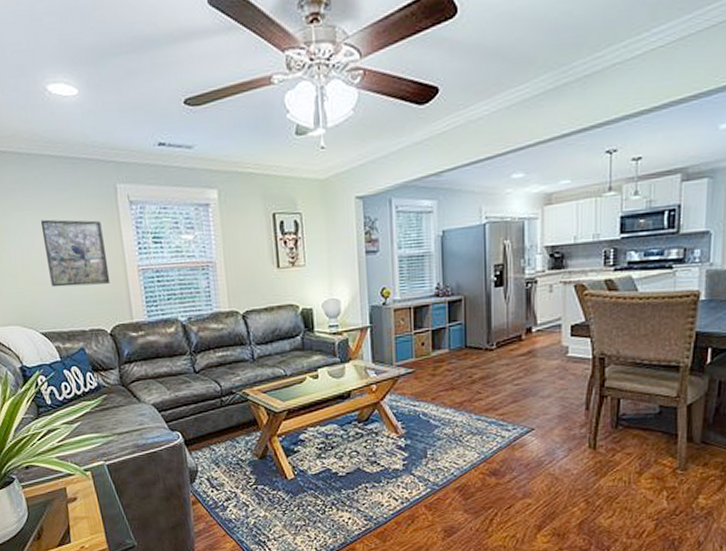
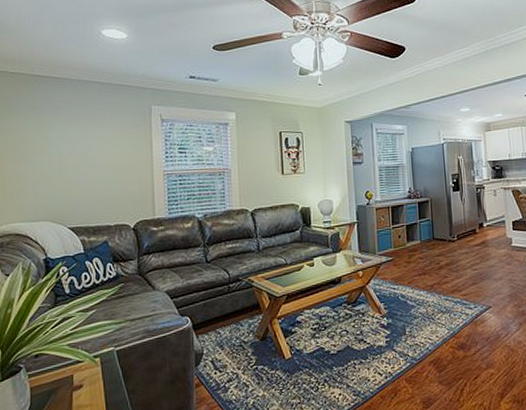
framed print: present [40,219,111,288] -> none [81,132,138,188]

